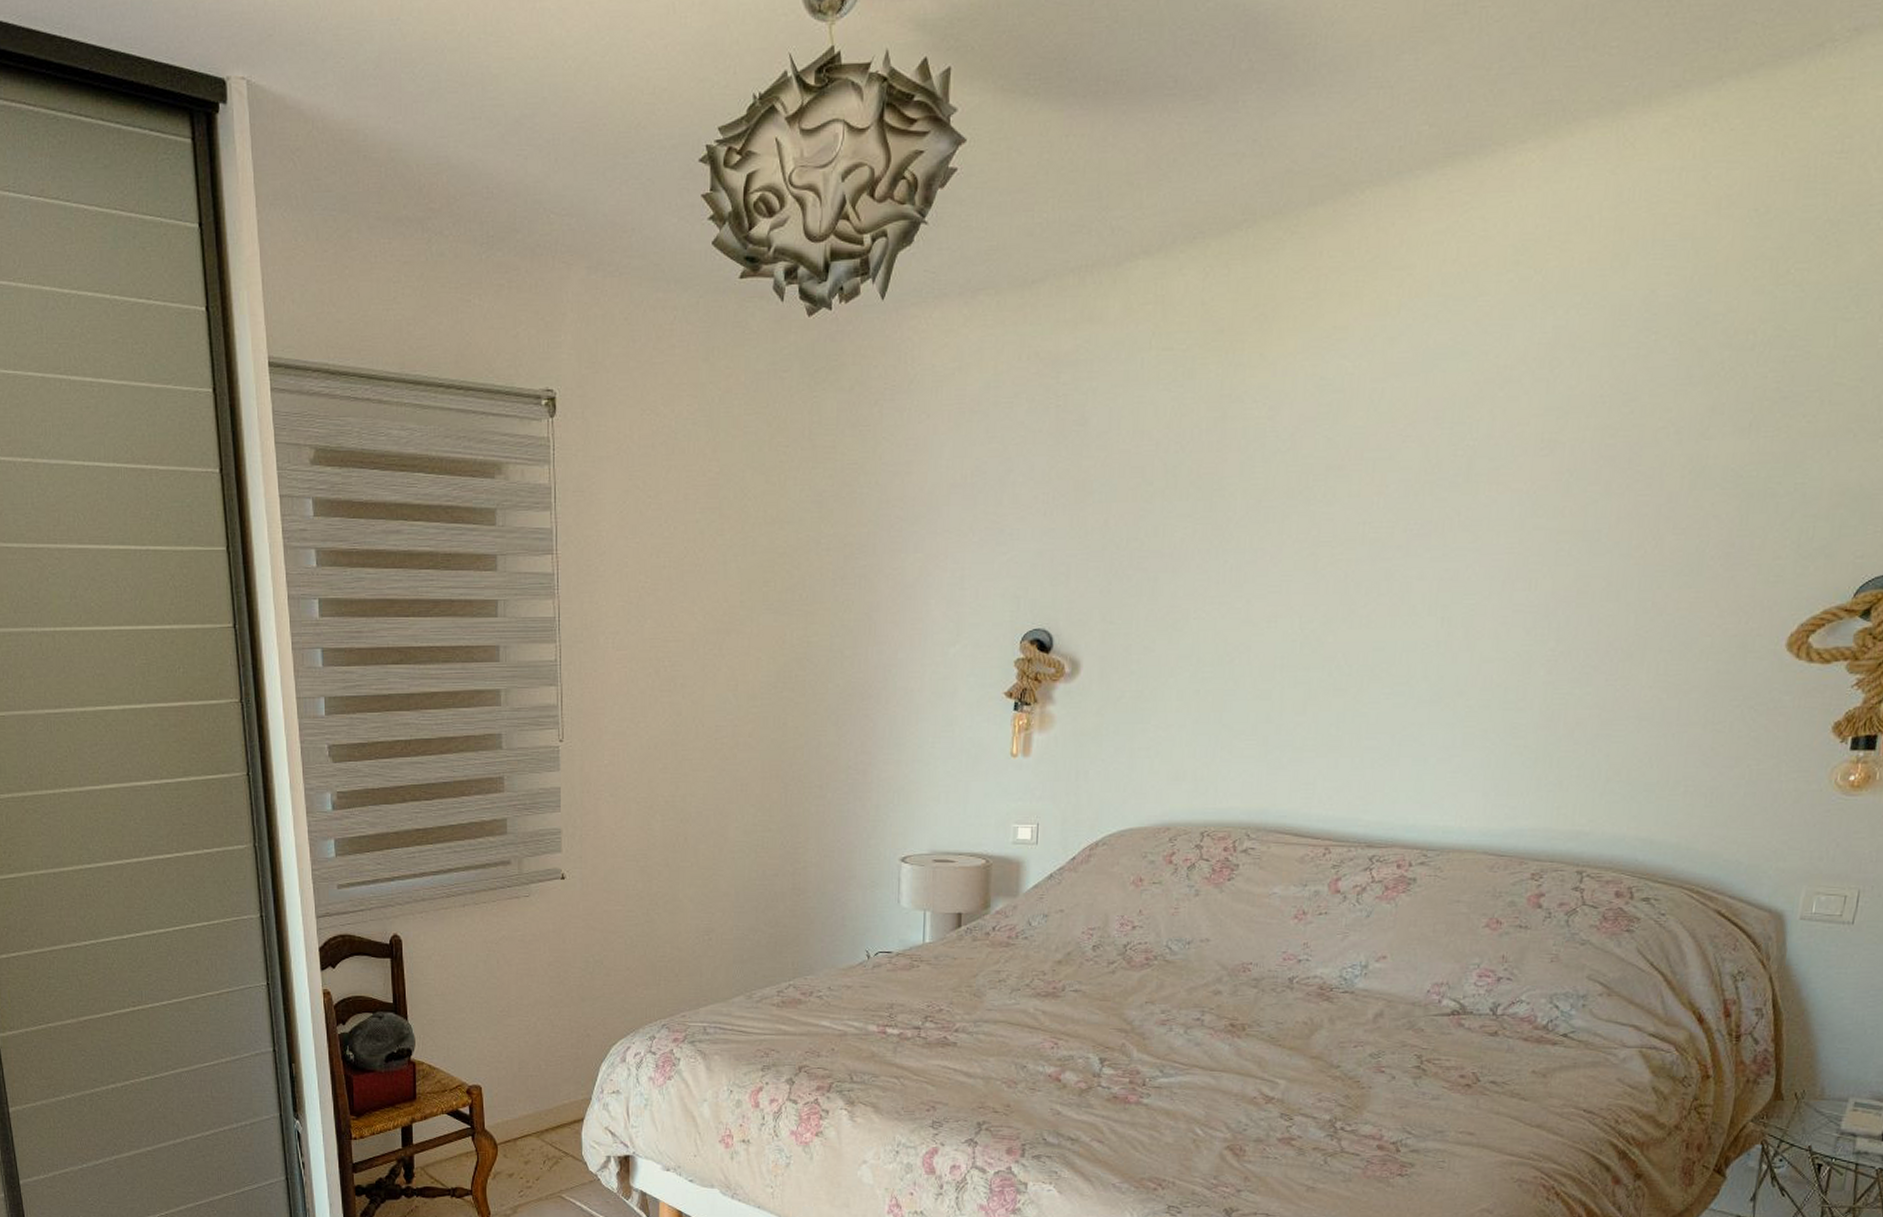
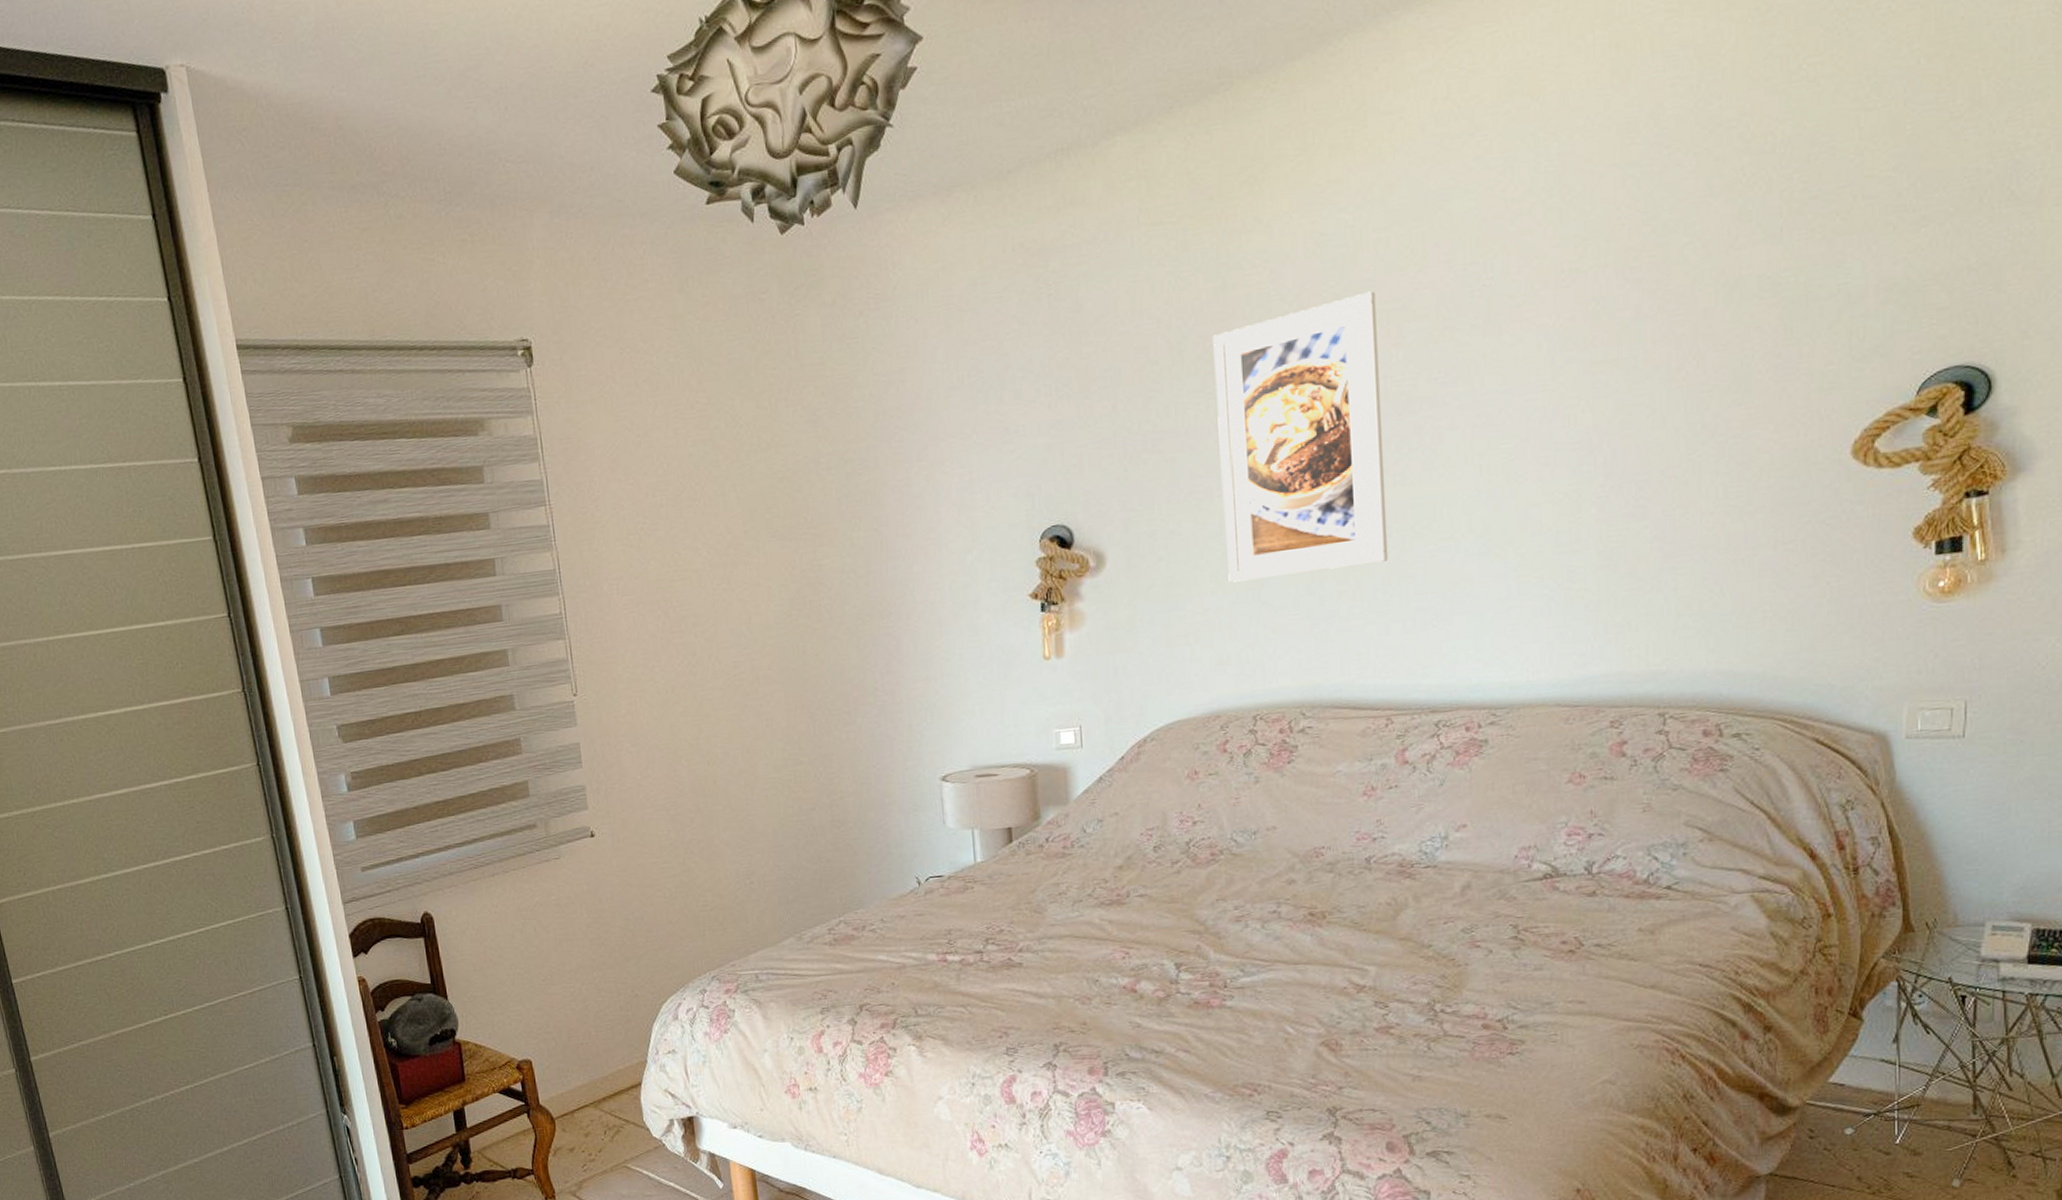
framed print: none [1194,438,1365,703] -> present [1212,291,1389,583]

